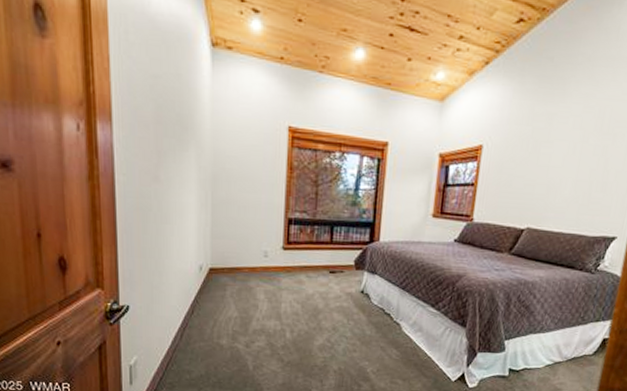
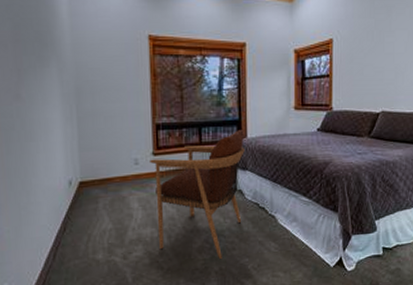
armchair: none [279,233,377,359] -> present [150,130,245,259]

